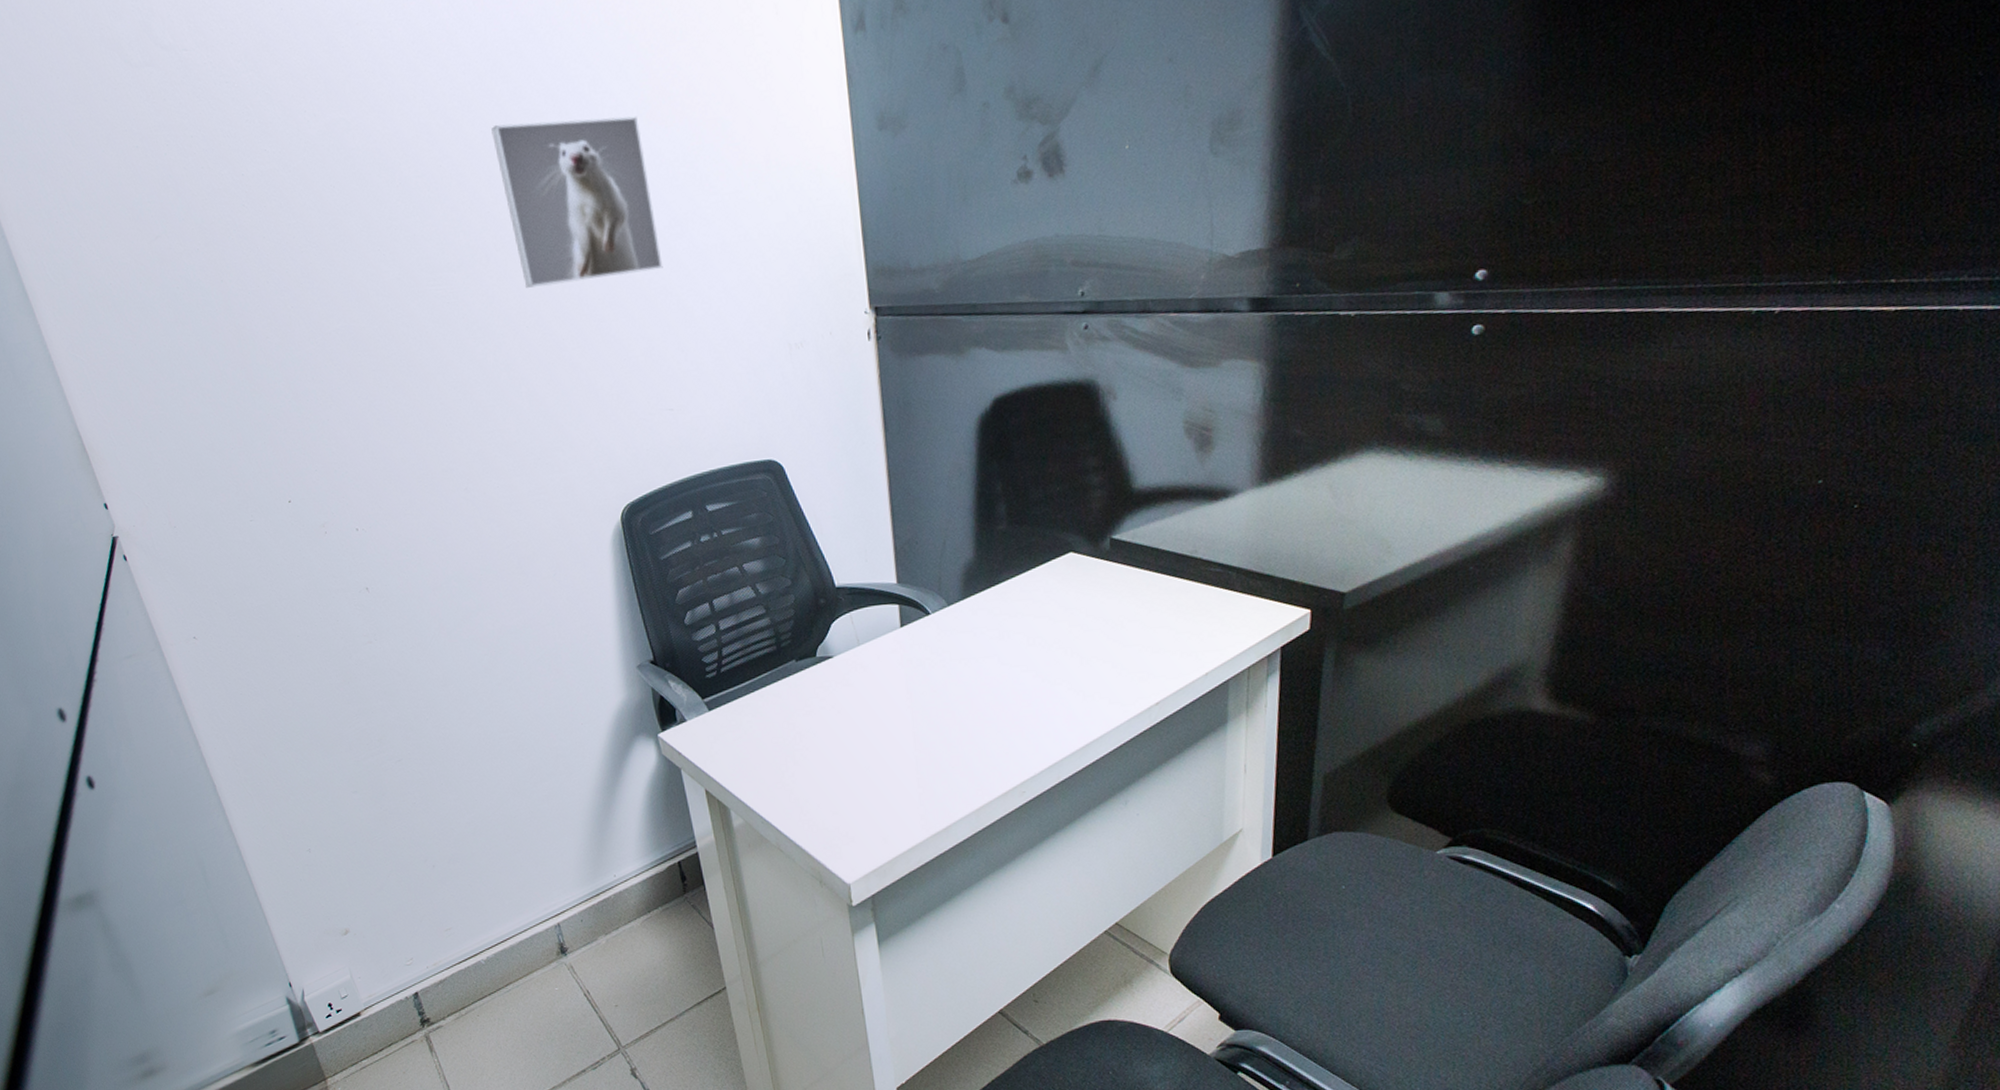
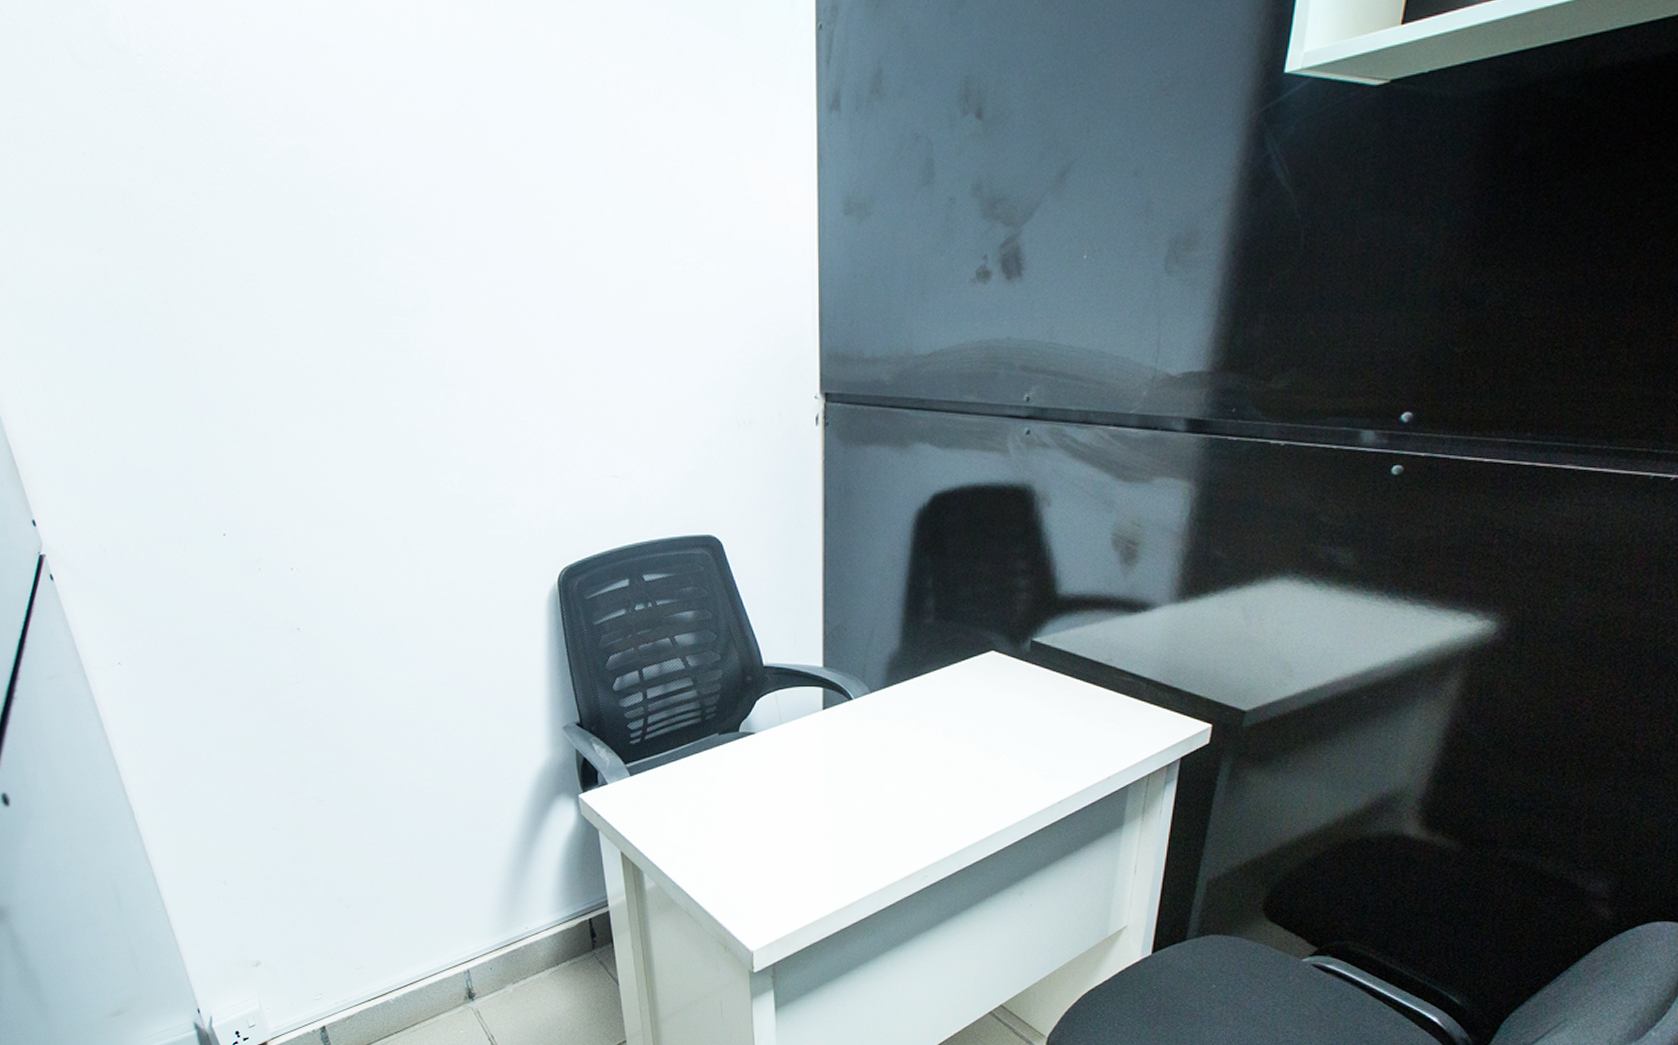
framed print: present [491,116,663,288] -> none [455,168,619,341]

